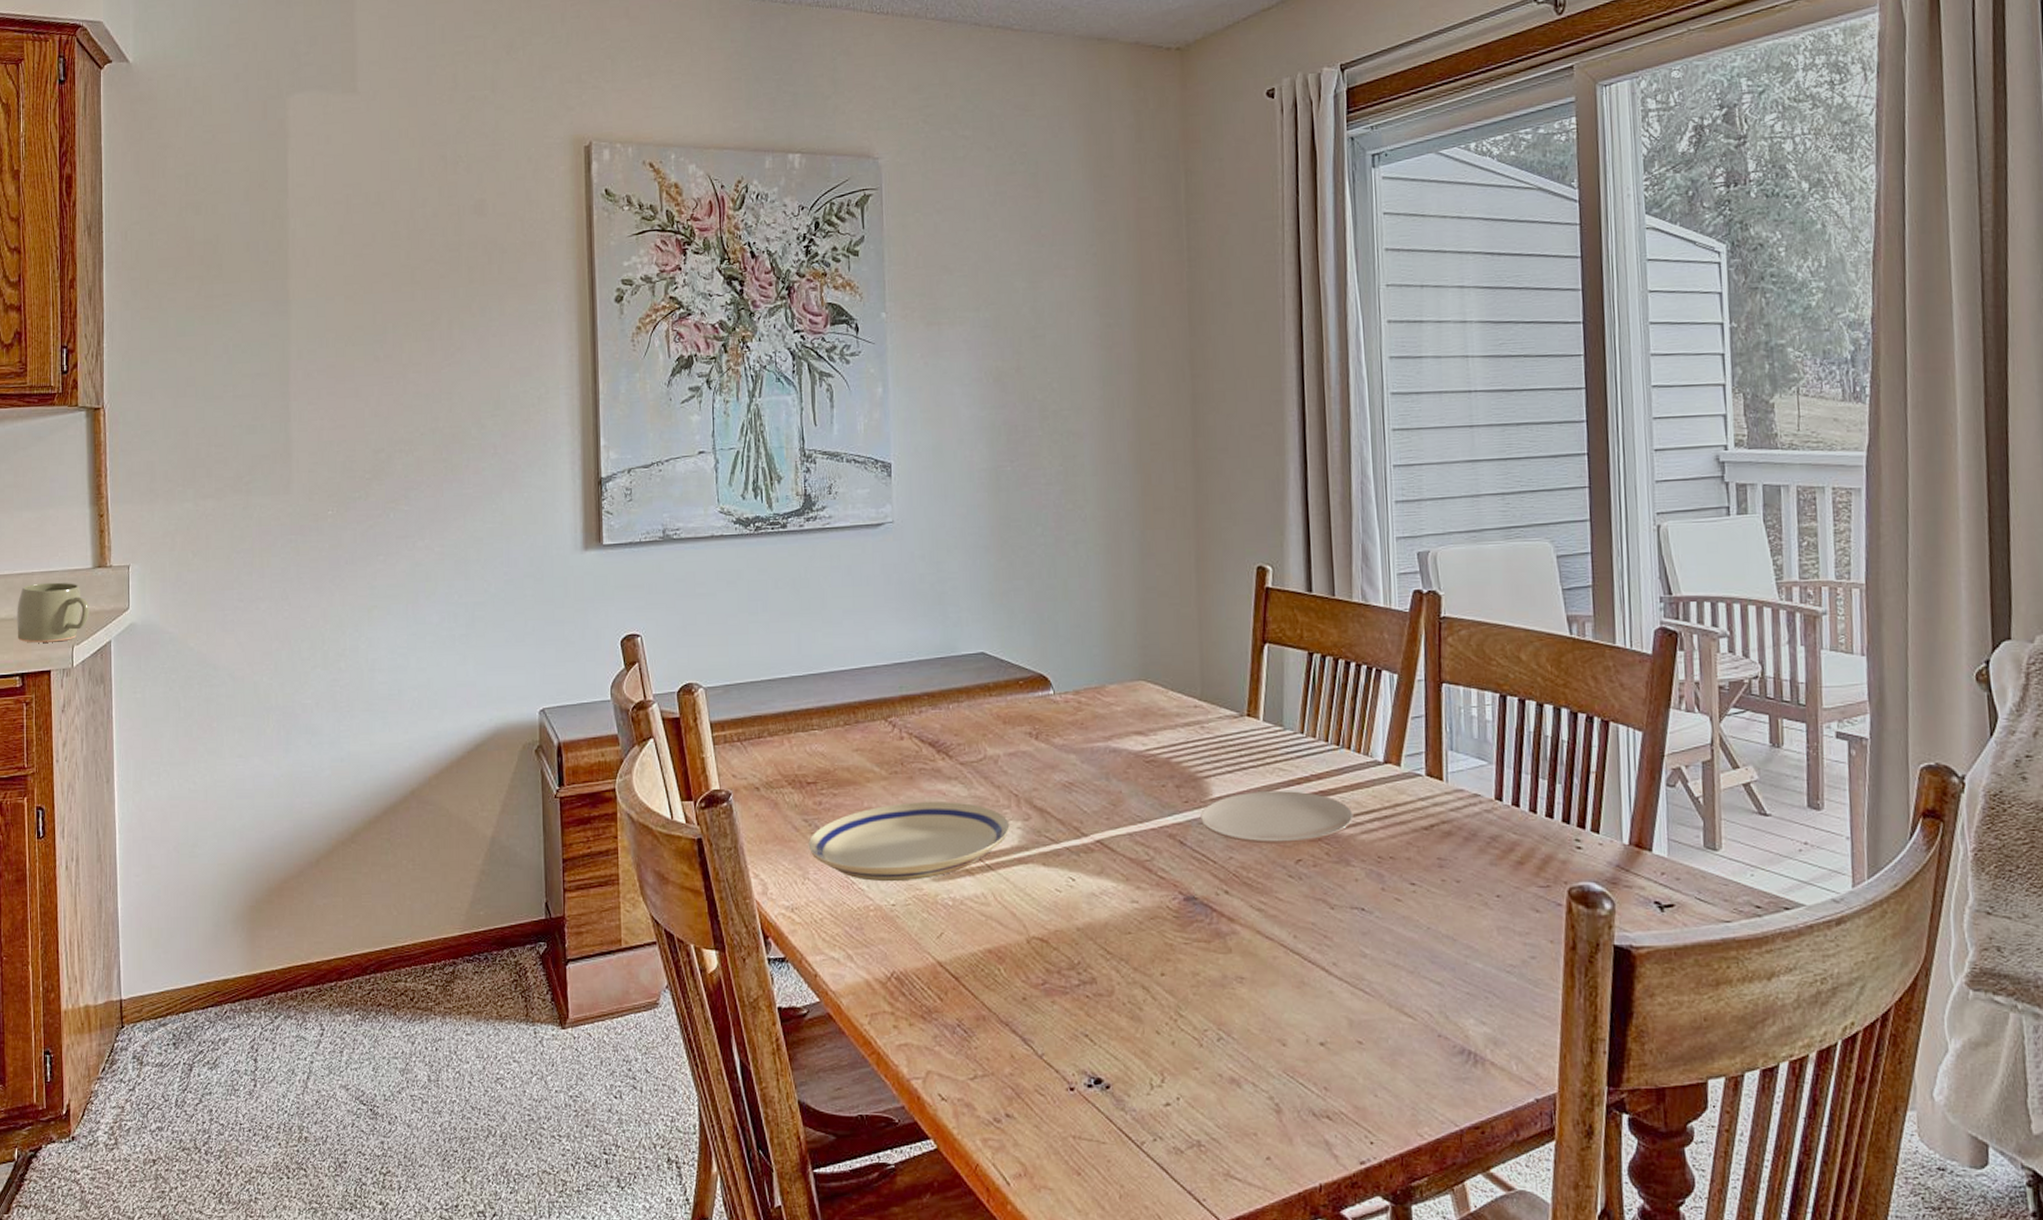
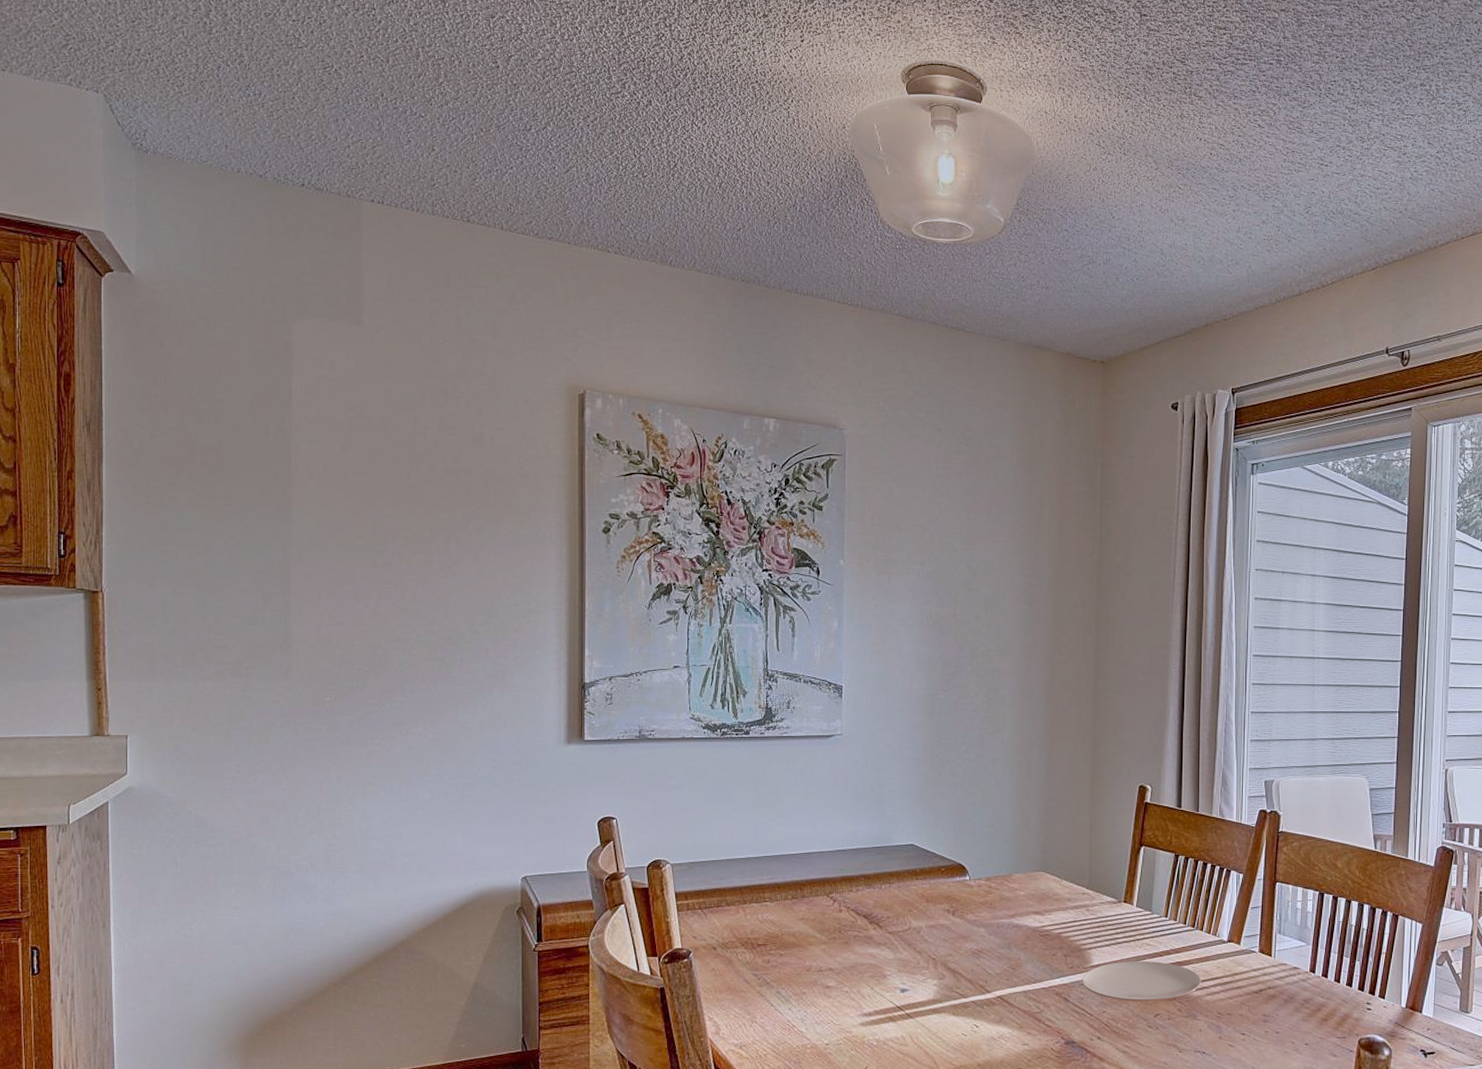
mug: present [17,582,89,643] -> none [11,747,86,801]
plate: present [808,802,1010,882] -> none [756,963,927,1026]

